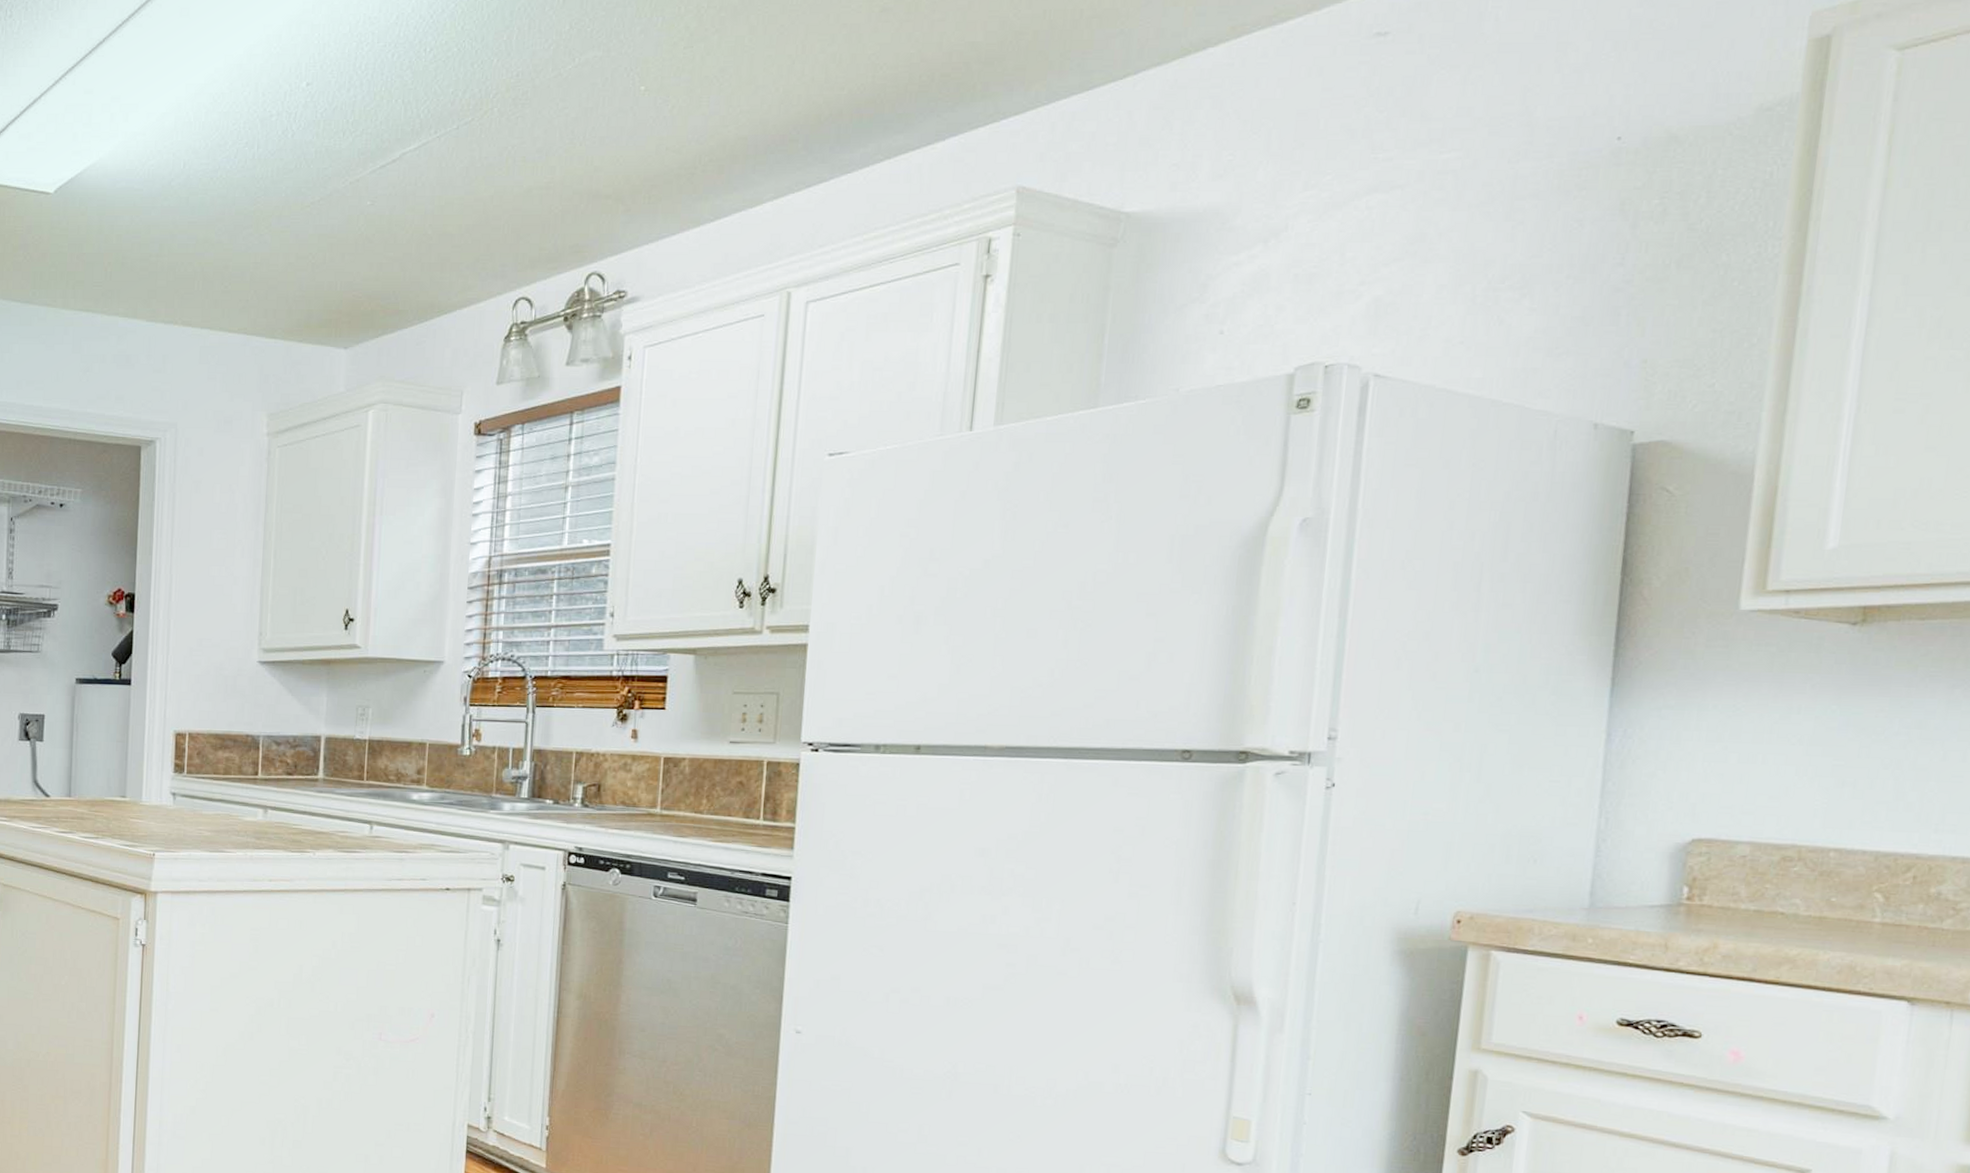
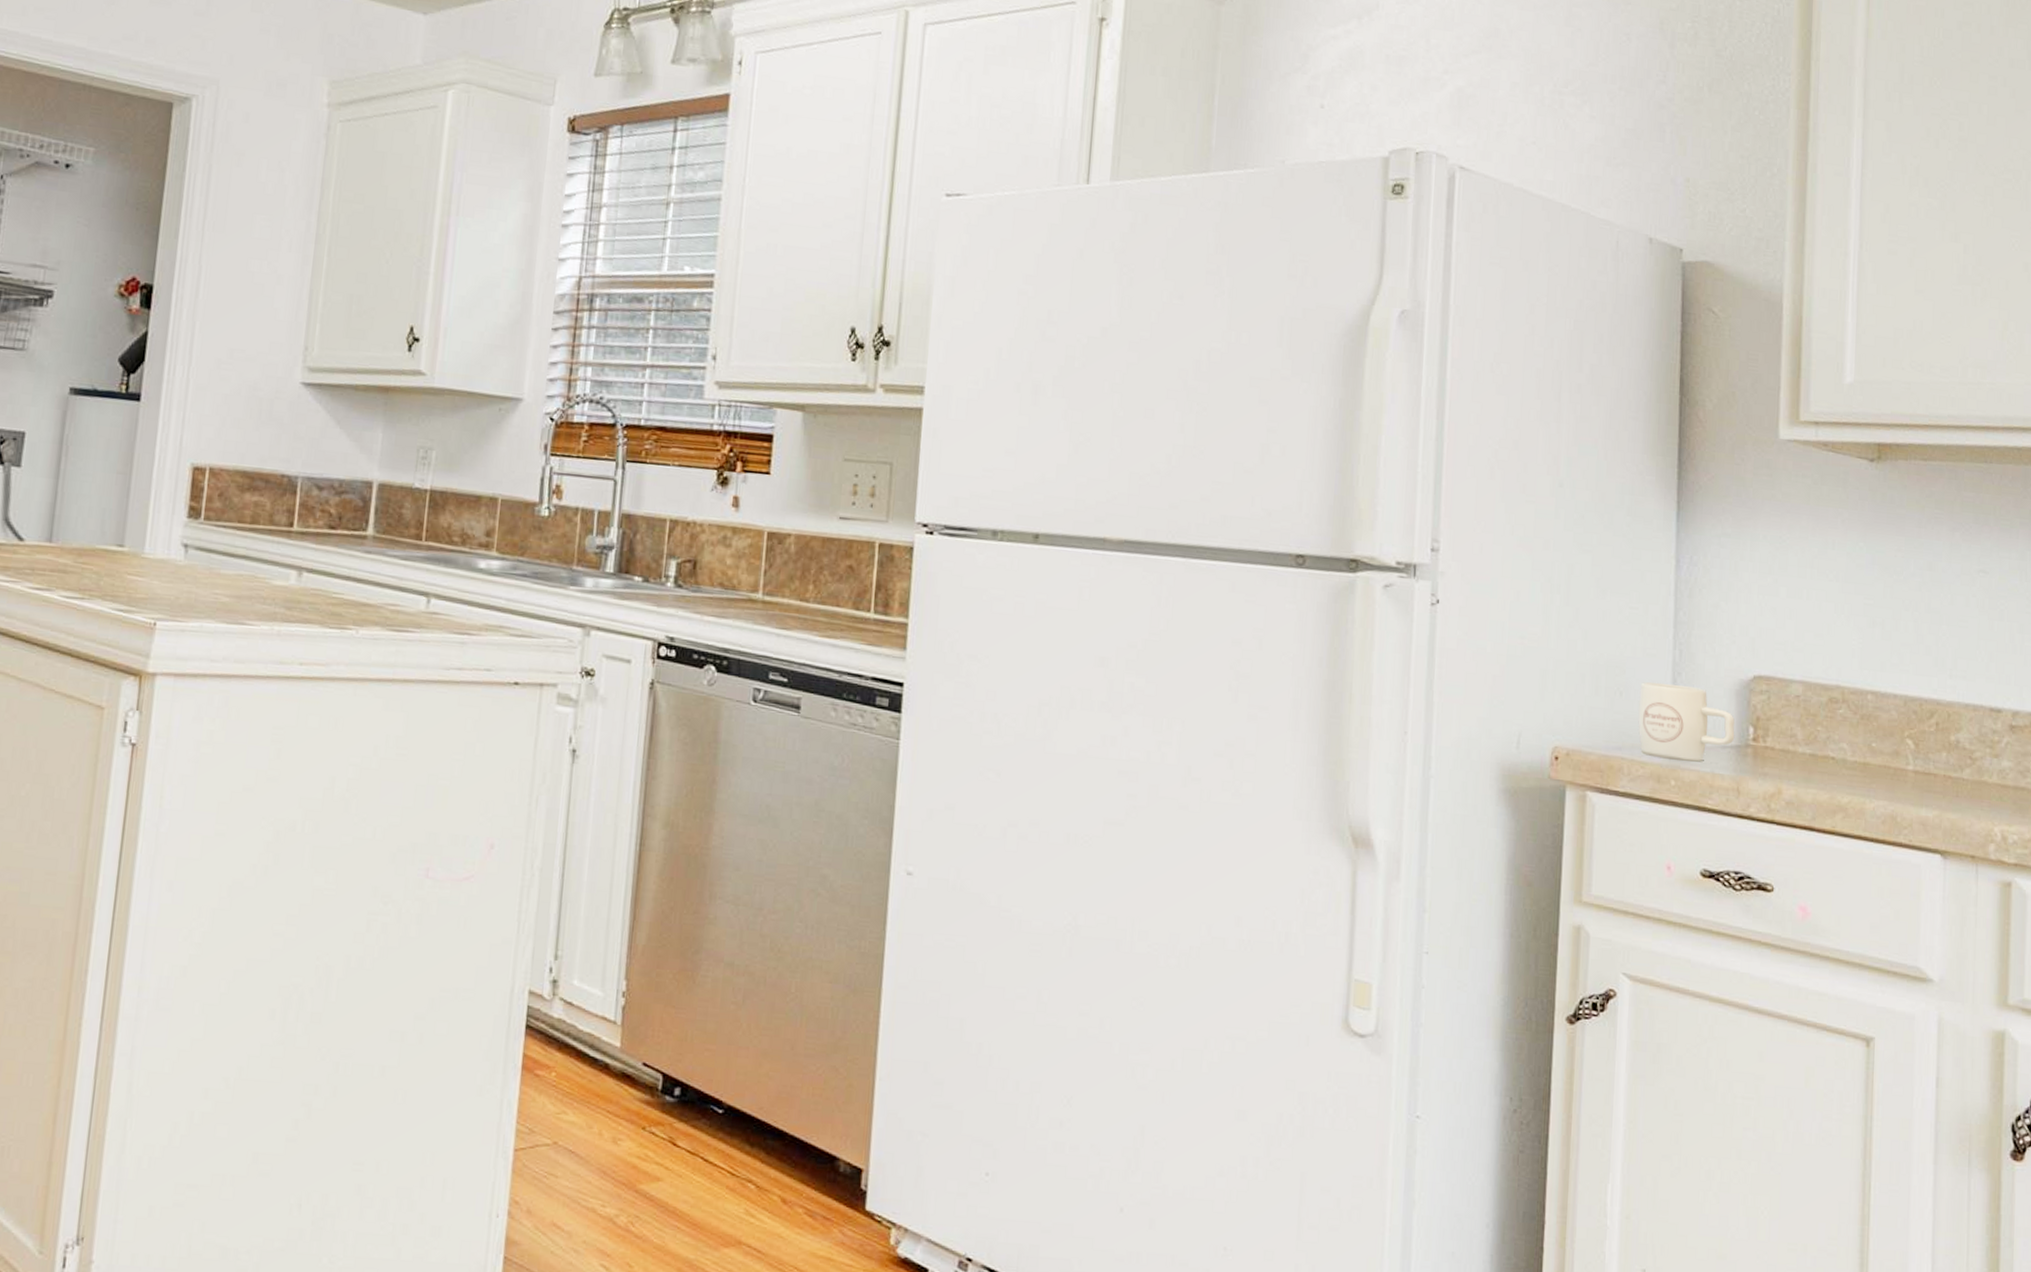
mug: none [1553,849,1667,922] -> present [1638,682,1735,763]

